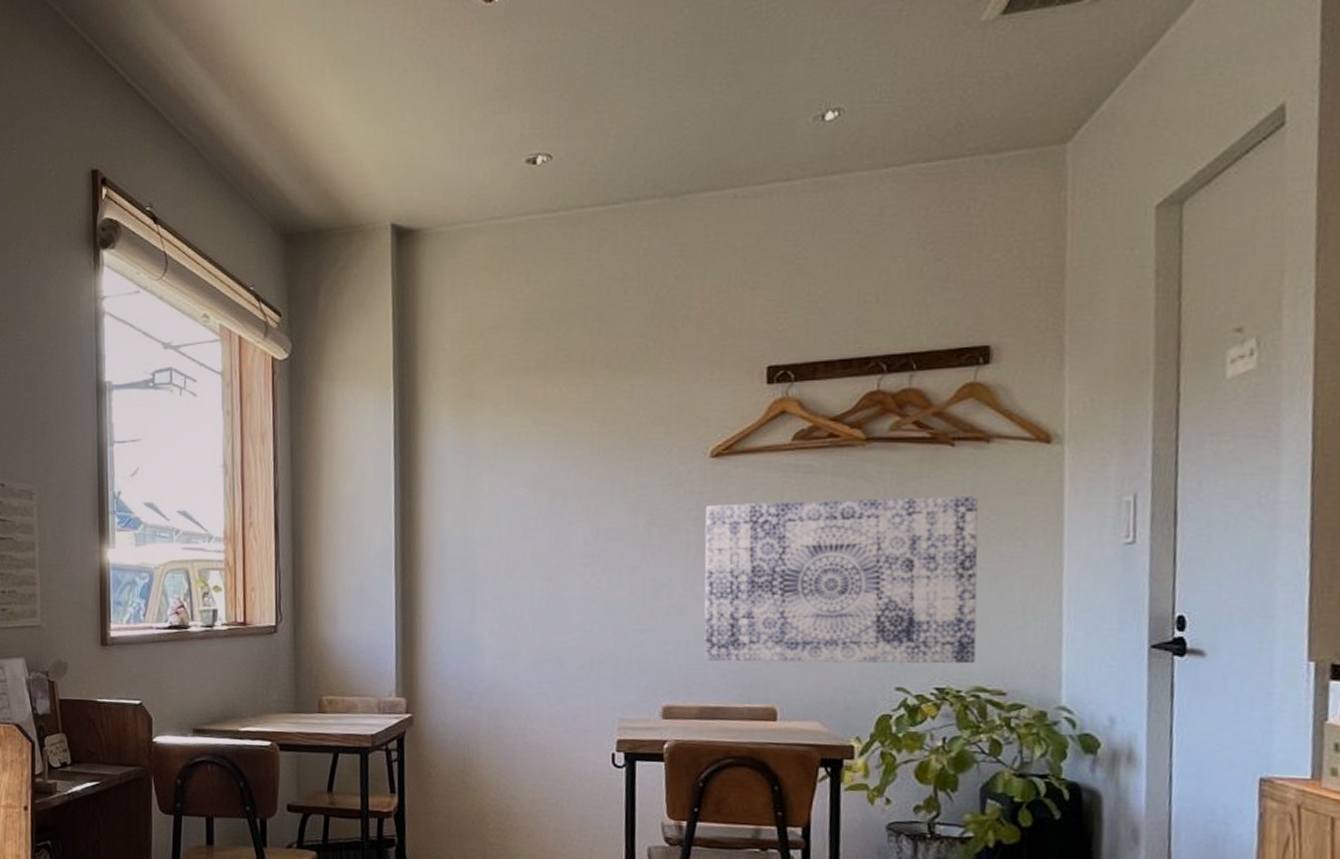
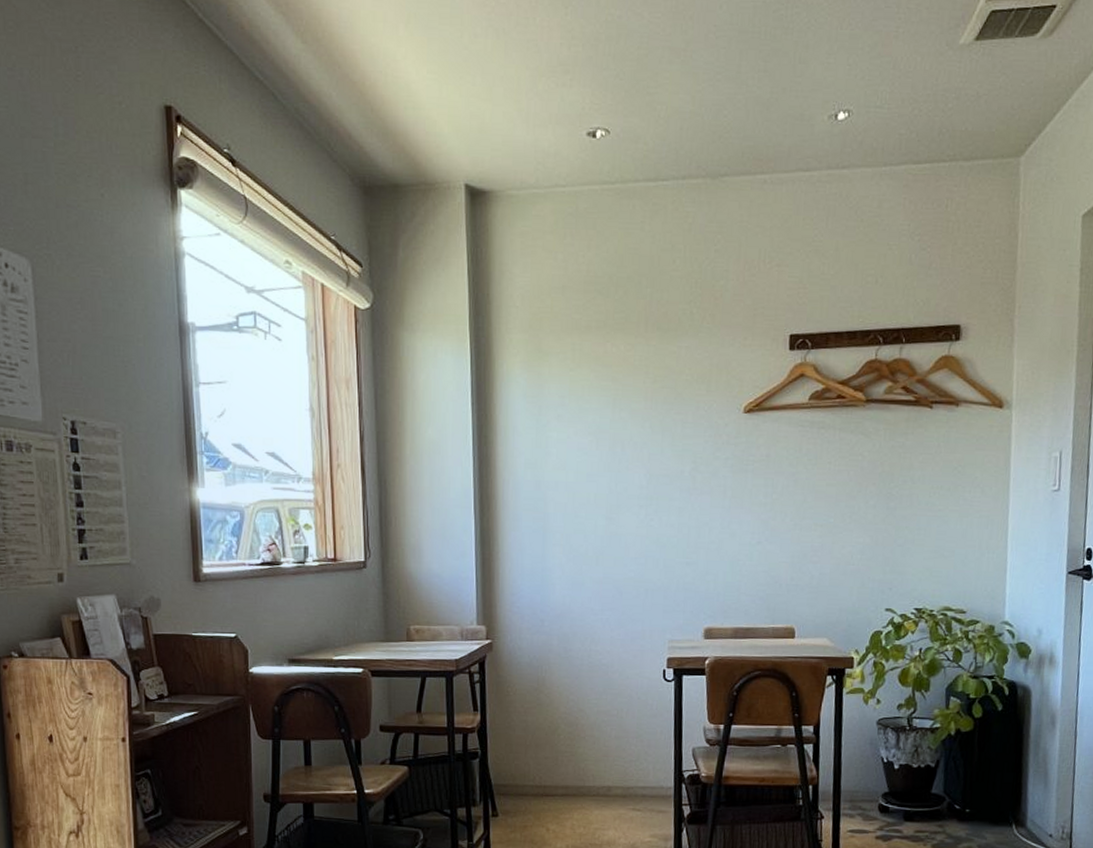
wall art: present [704,495,979,664] -> none [738,449,949,589]

